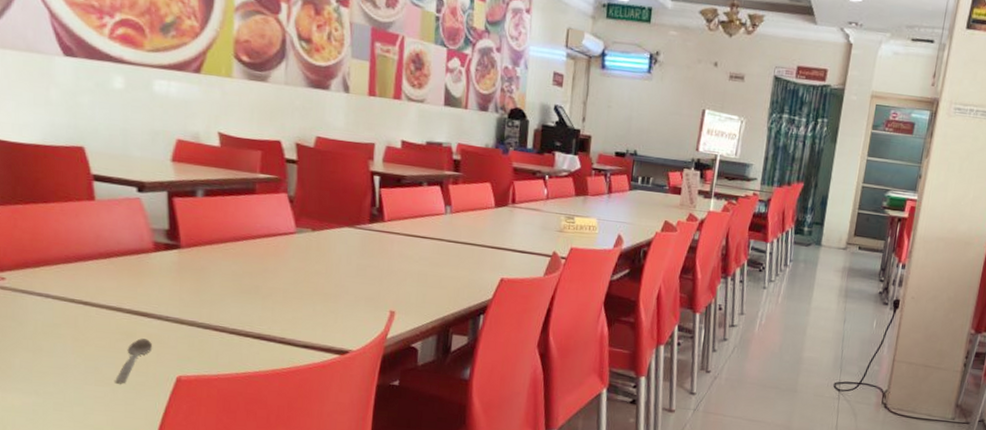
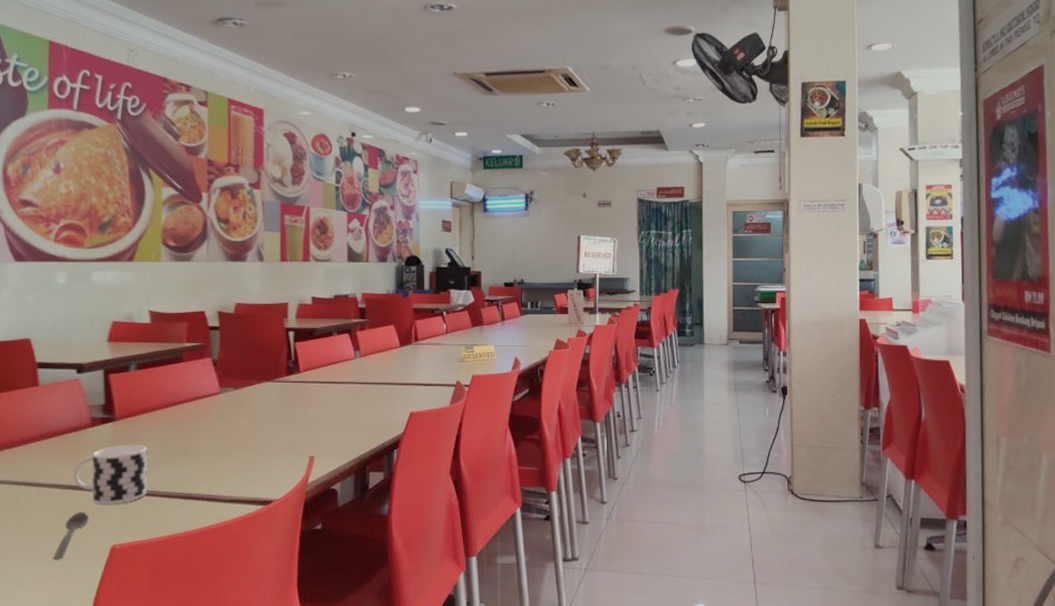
cup: none [135,274,216,335] -> present [73,445,148,505]

